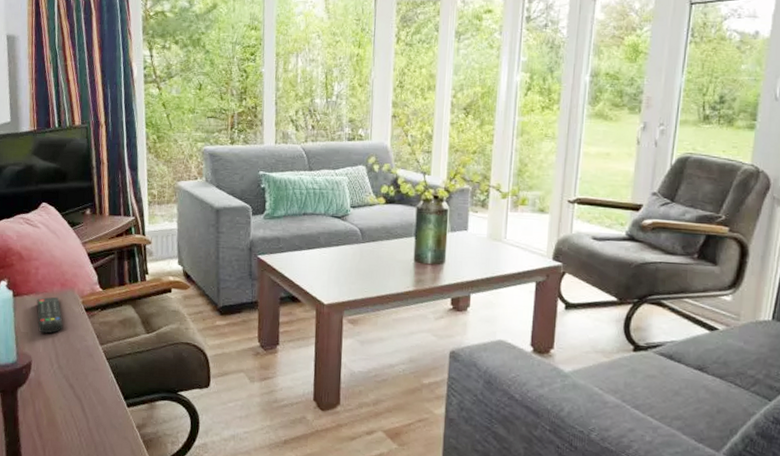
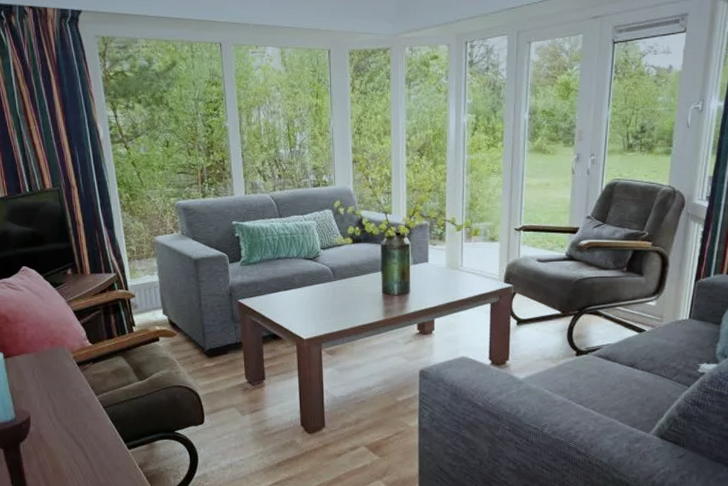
remote control: present [37,297,64,334] -> none [28,354,58,390]

